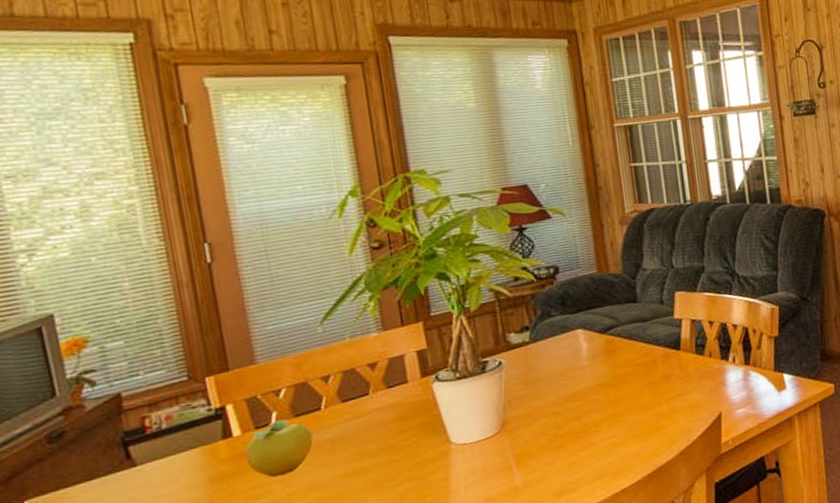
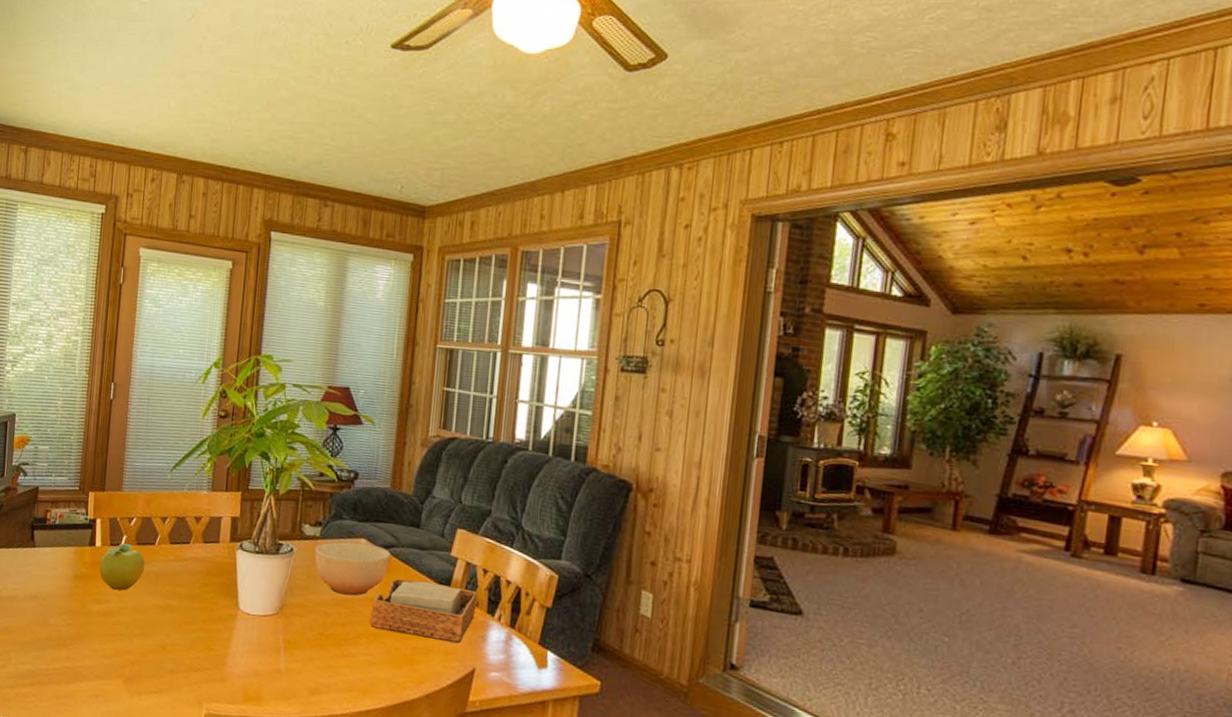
bowl: none [527,331,614,391] -> present [315,540,391,596]
napkin holder: none [604,343,710,411] -> present [370,578,478,644]

